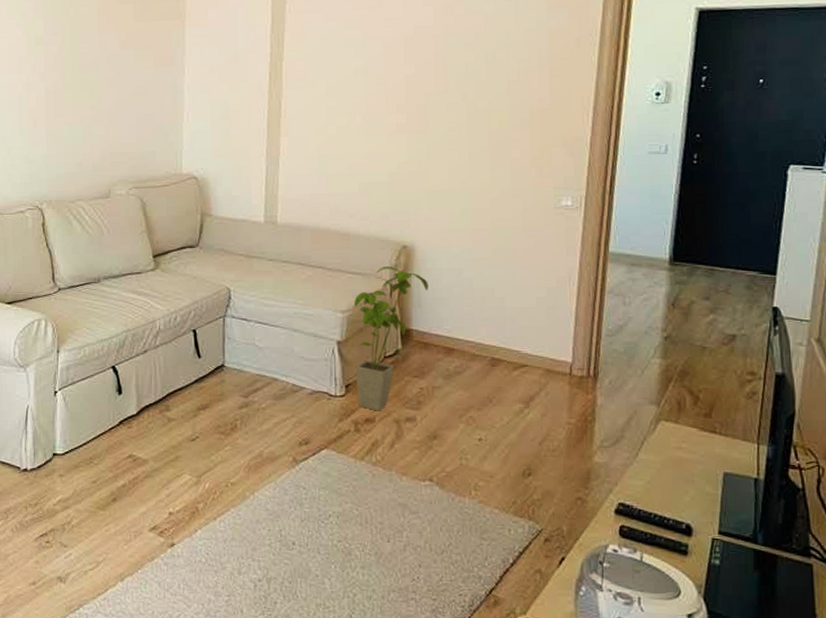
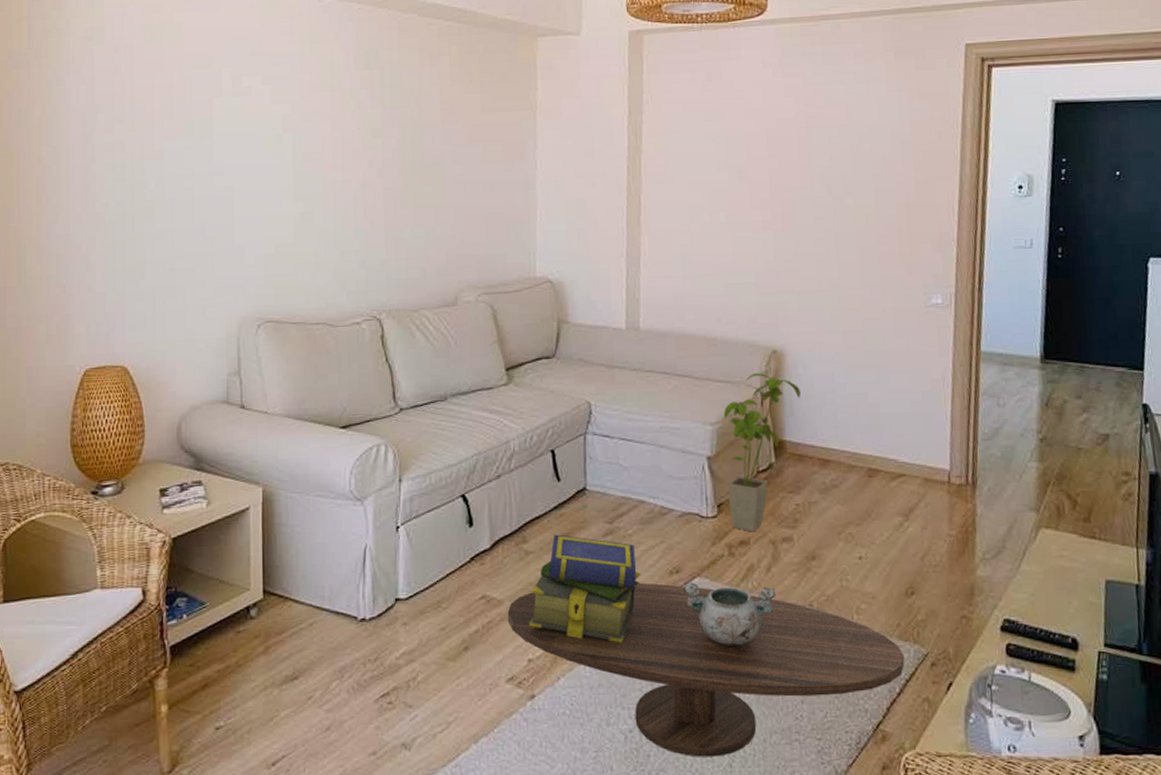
coffee table: none [151,451,519,608] -> present [507,582,905,757]
stack of books: none [170,405,273,504] -> present [528,534,641,643]
decorative bowl: none [311,453,399,512] -> present [683,582,777,646]

